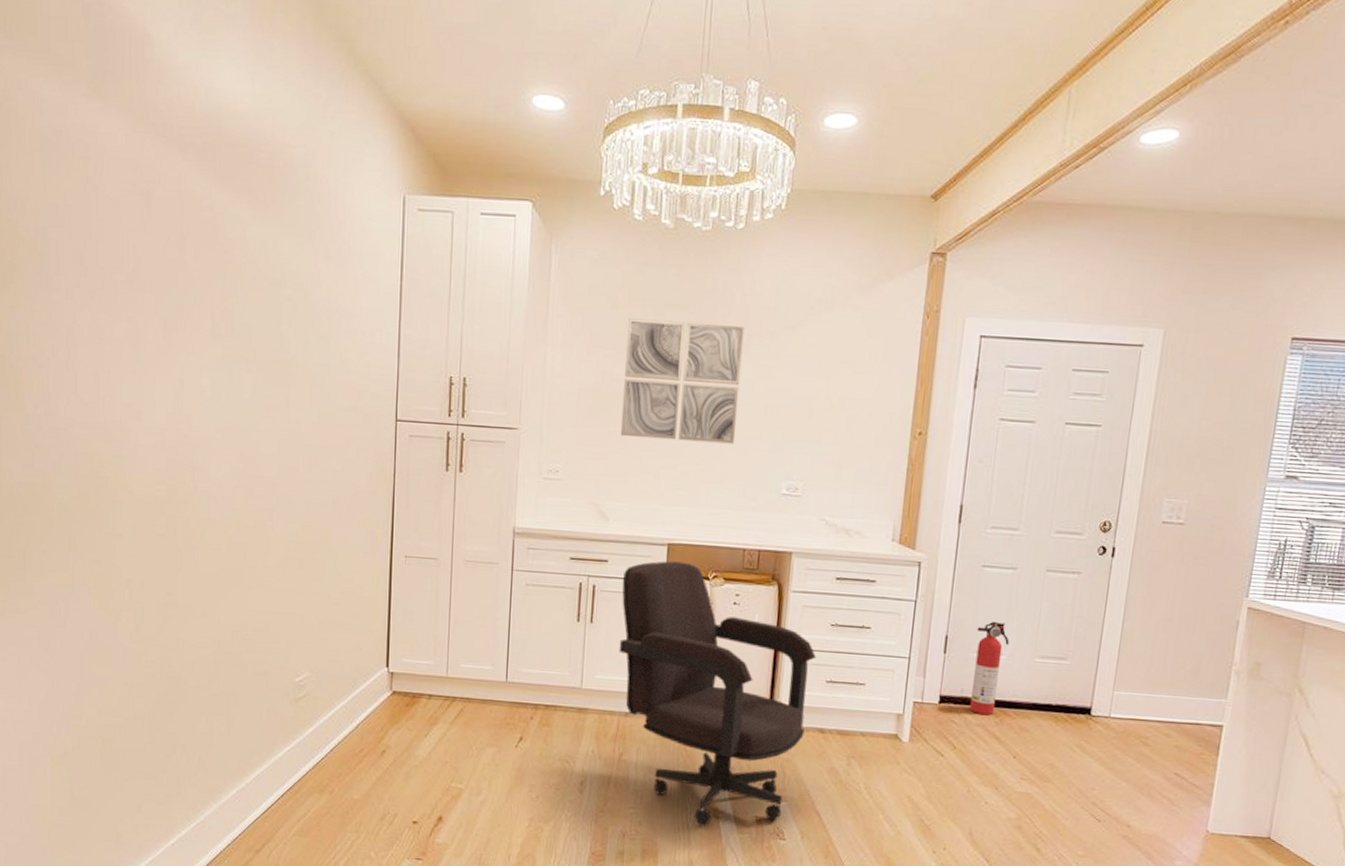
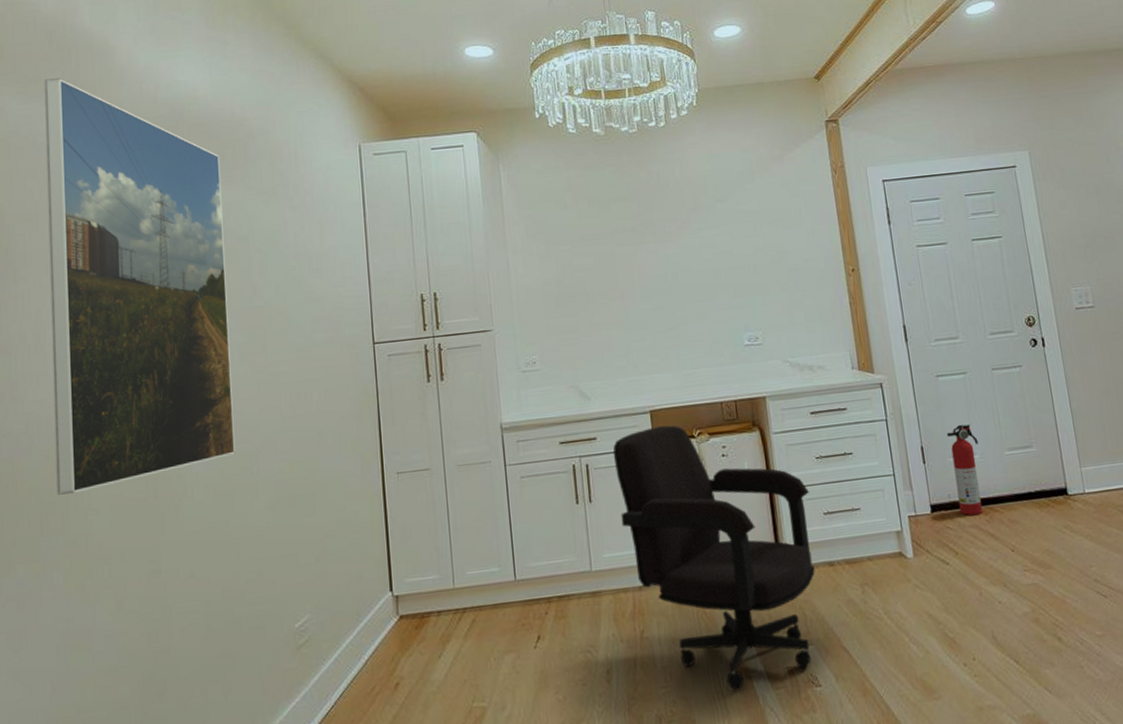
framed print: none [79,65,256,516] -> present [44,78,235,495]
wall art: present [620,318,745,444] -> none [578,206,692,320]

